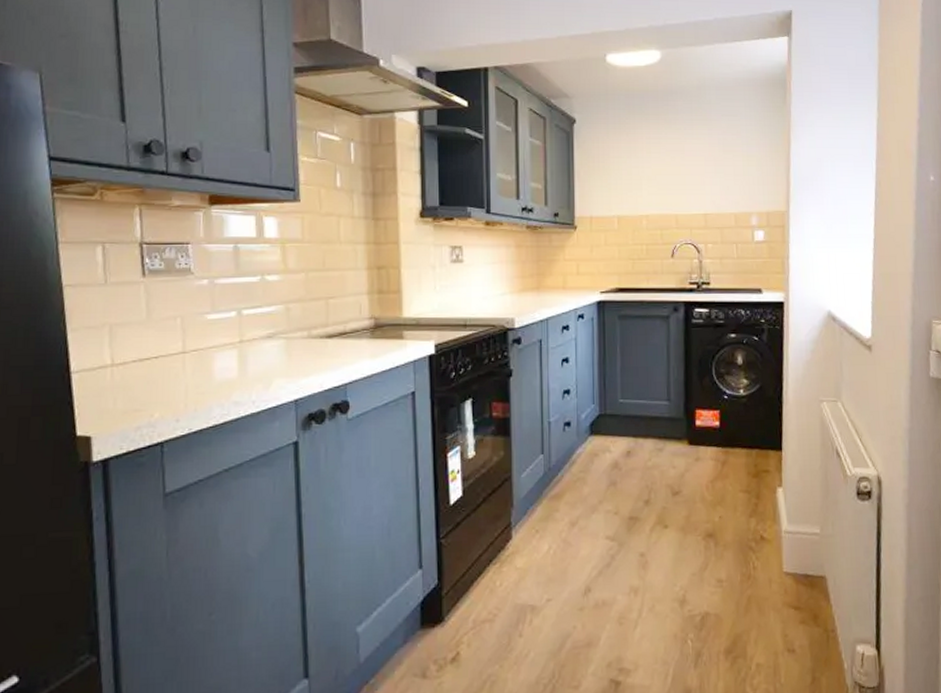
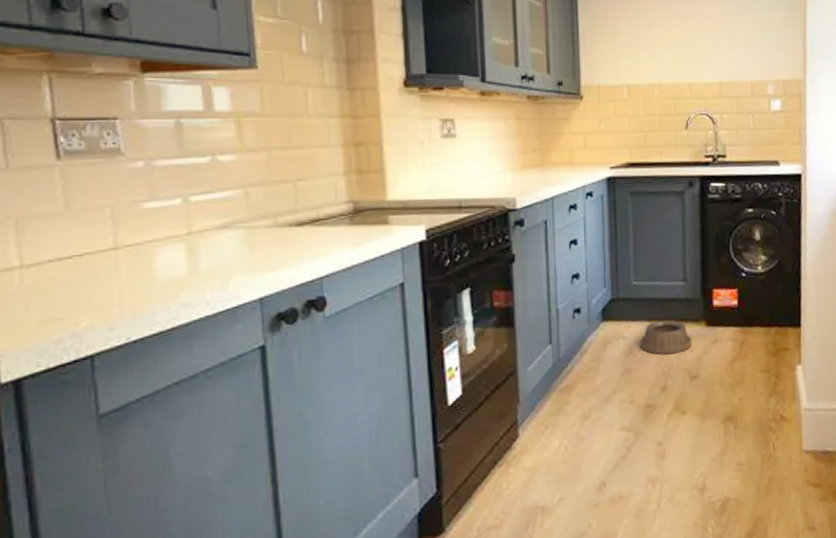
pet bowl: none [625,437,674,470] -> present [640,320,692,355]

